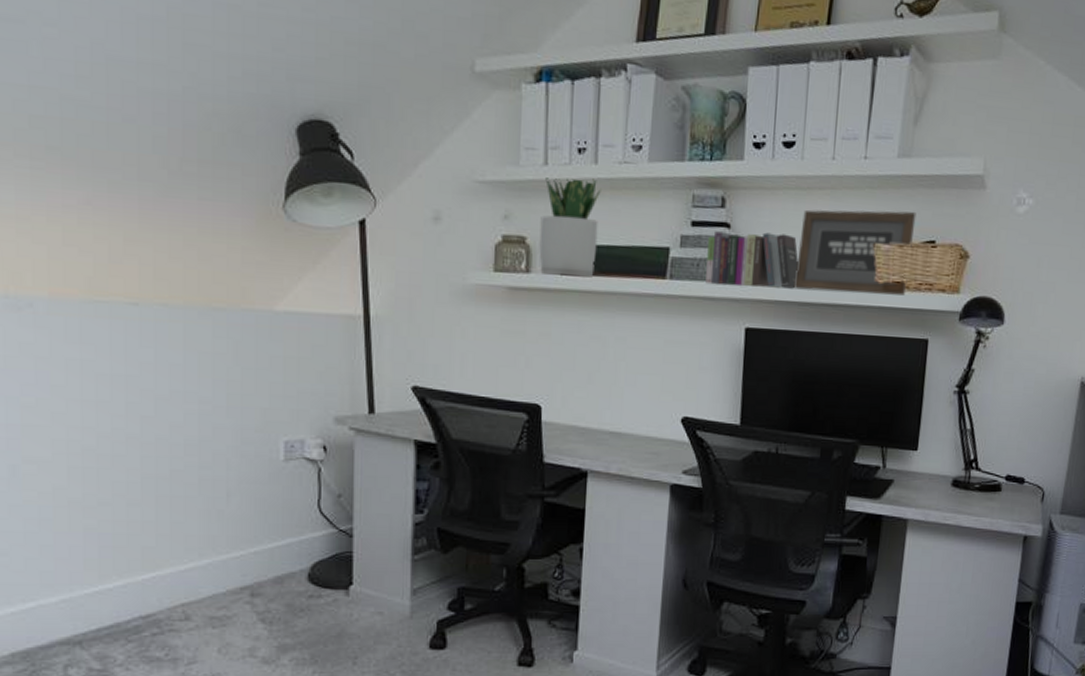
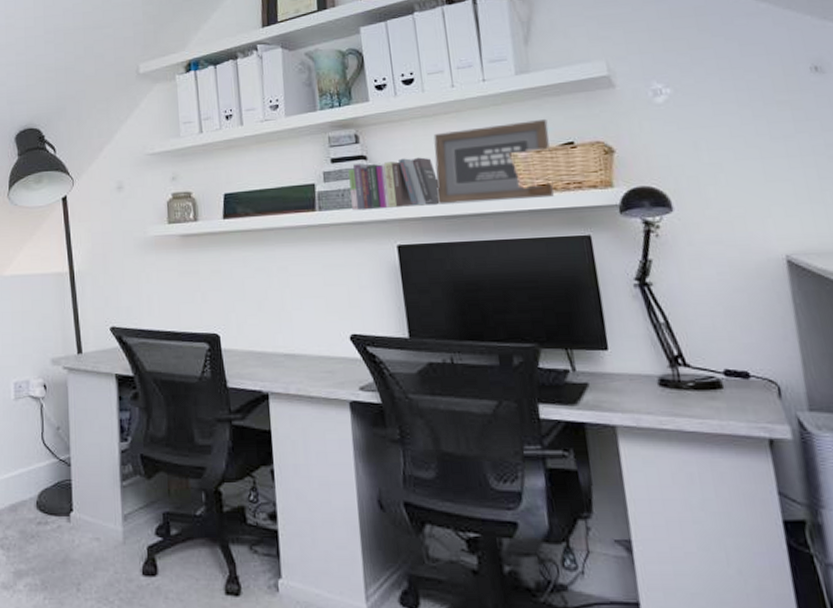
planter: present [539,178,602,278] -> none [201,137,252,221]

